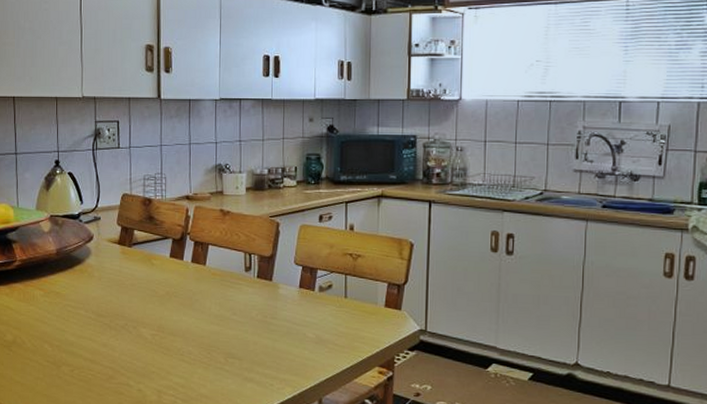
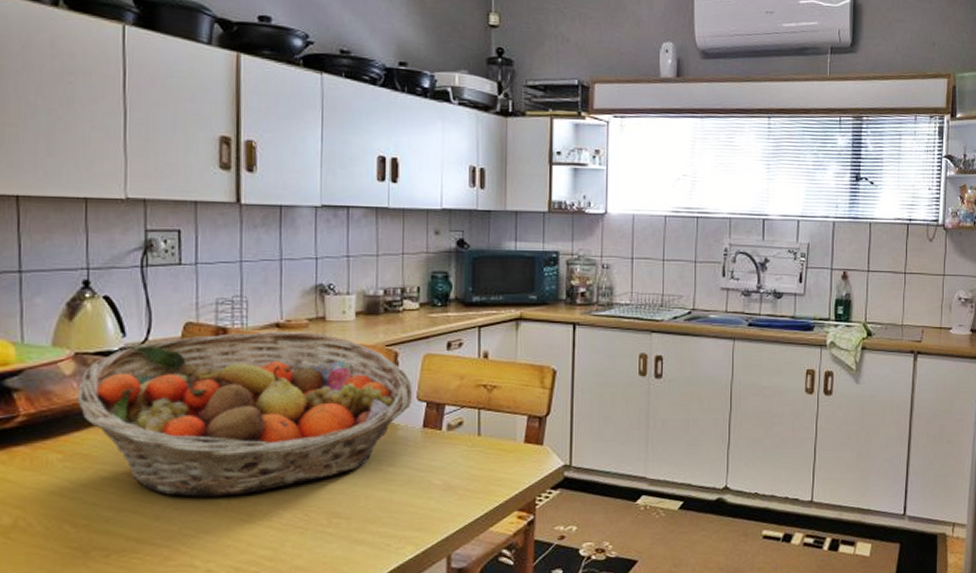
fruit basket: none [52,202,291,333] -> present [78,332,413,497]

